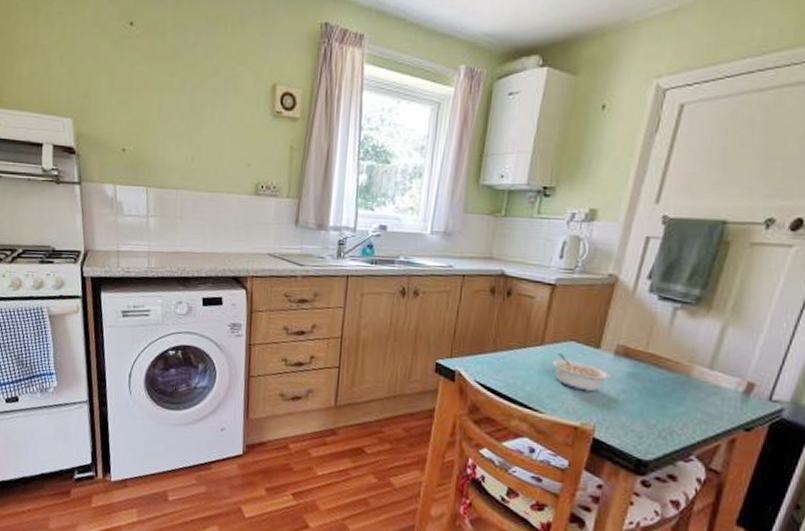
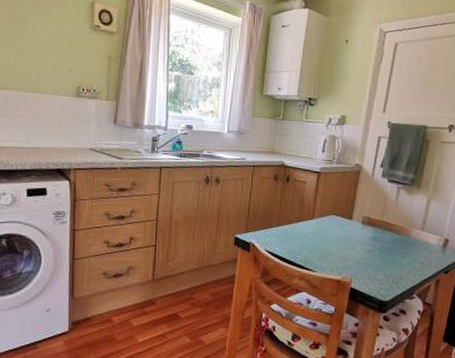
legume: present [552,353,610,392] -> none [320,224,360,253]

